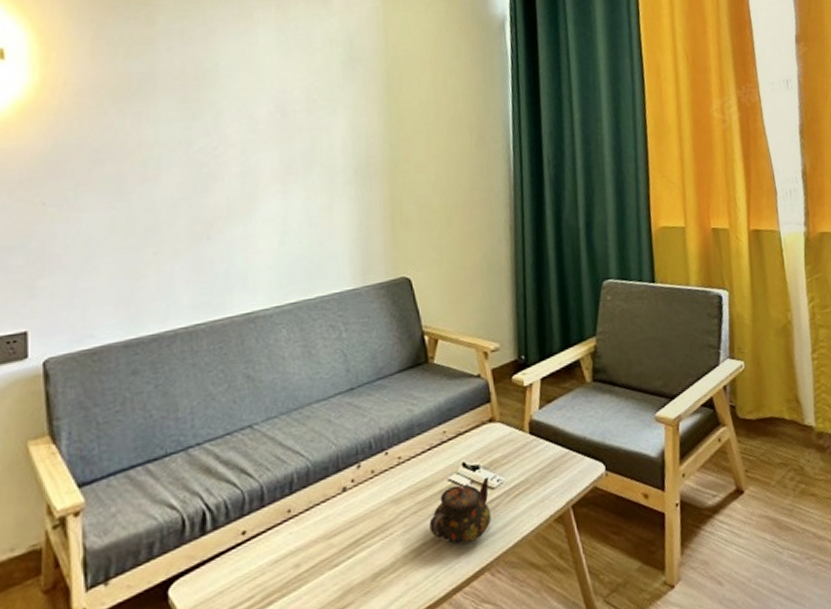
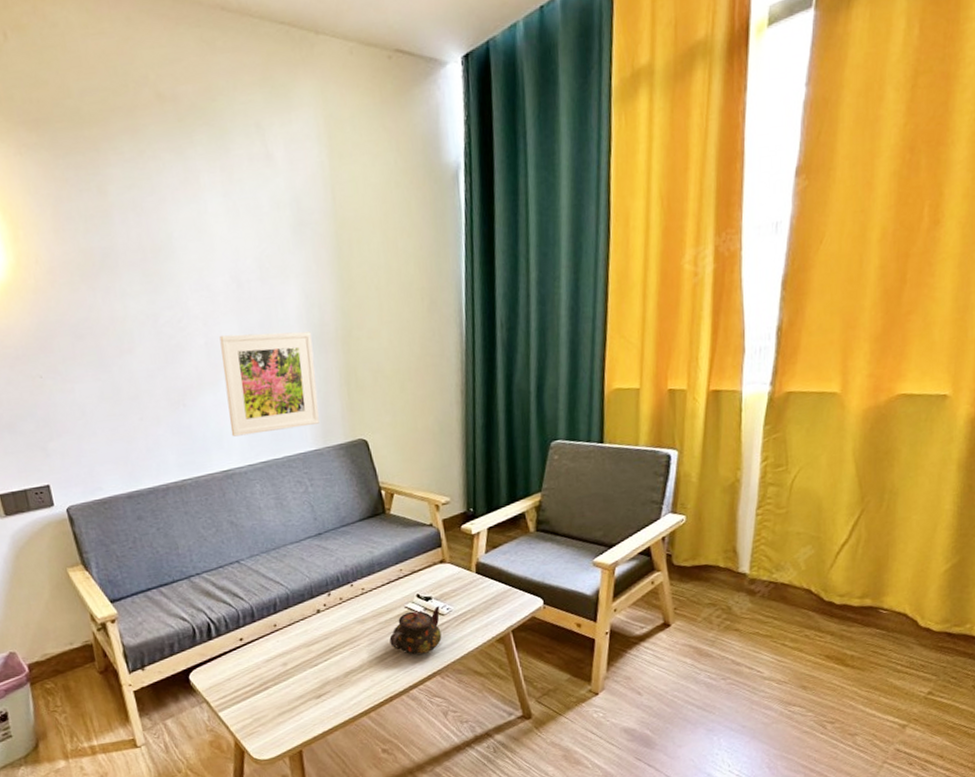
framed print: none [257,162,360,274] -> present [219,331,319,437]

